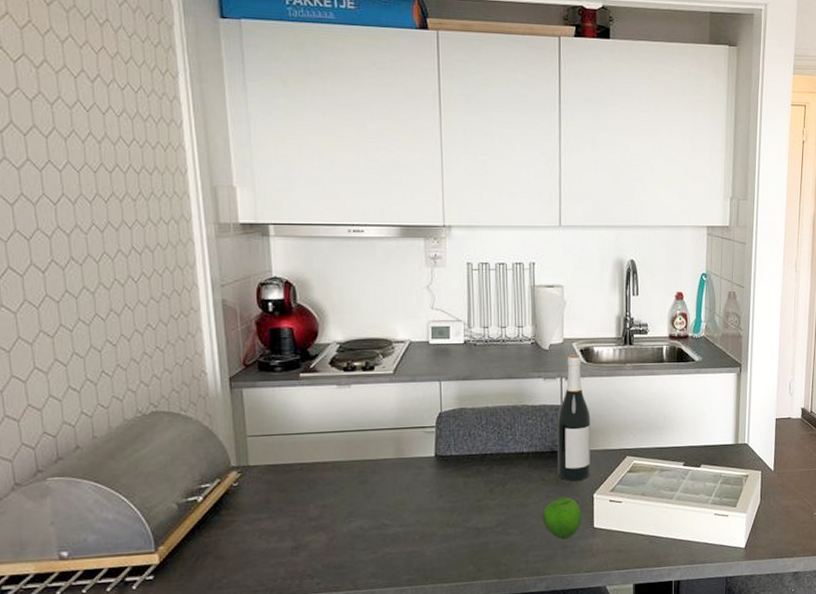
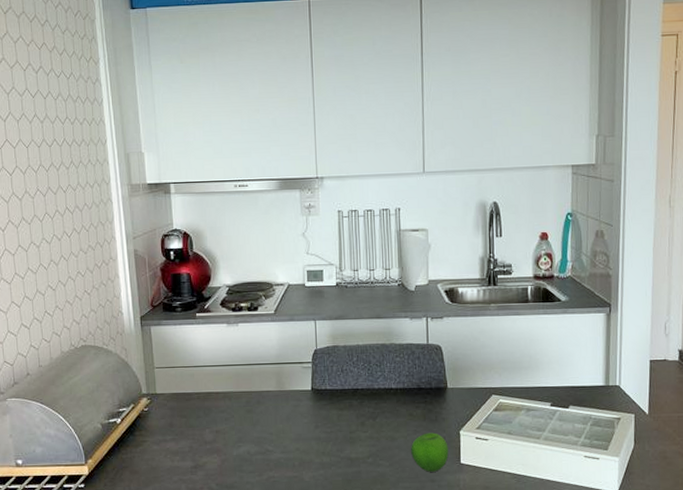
wine bottle: present [557,354,591,481] -> none [423,294,457,418]

